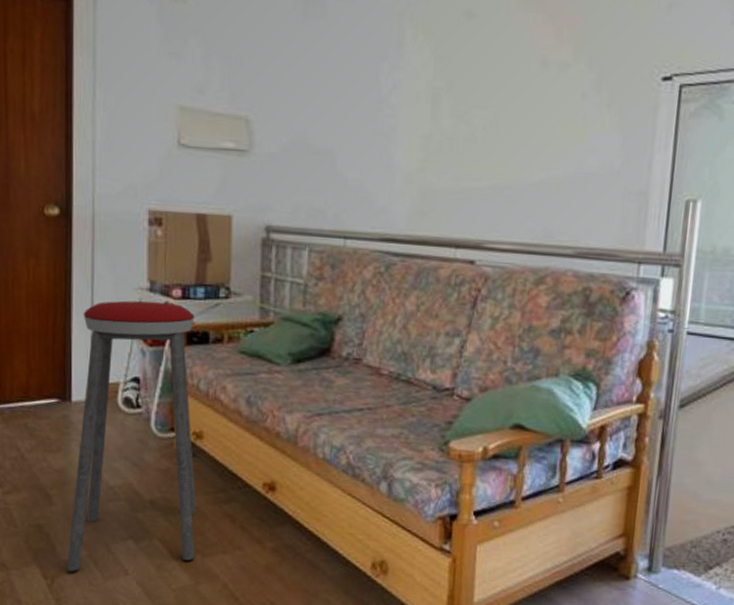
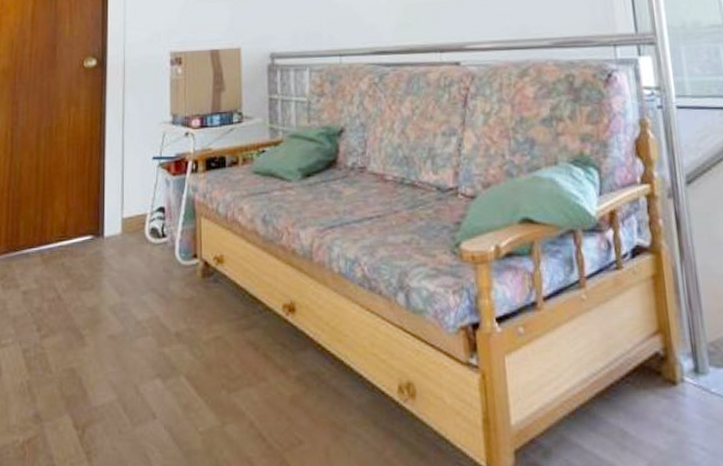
music stool: present [67,300,197,571] -> none [98,133,221,419]

